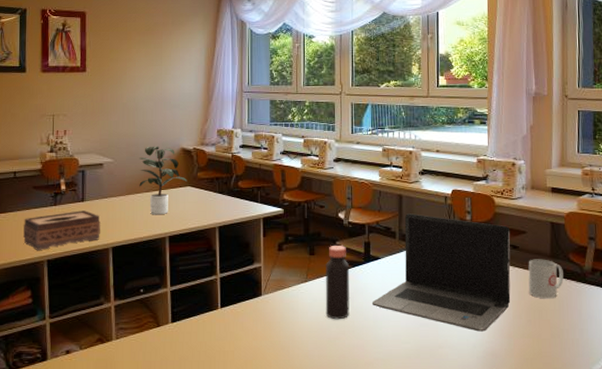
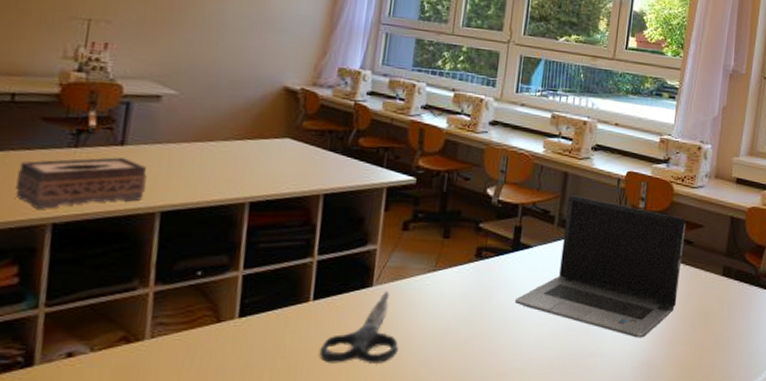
potted plant: present [139,146,188,215] -> none [214,79,287,173]
scissors: none [230,299,286,356] -> present [319,291,399,364]
bottle: present [325,245,350,320] -> none [454,227,493,320]
mug: present [528,259,564,299] -> none [698,257,737,303]

